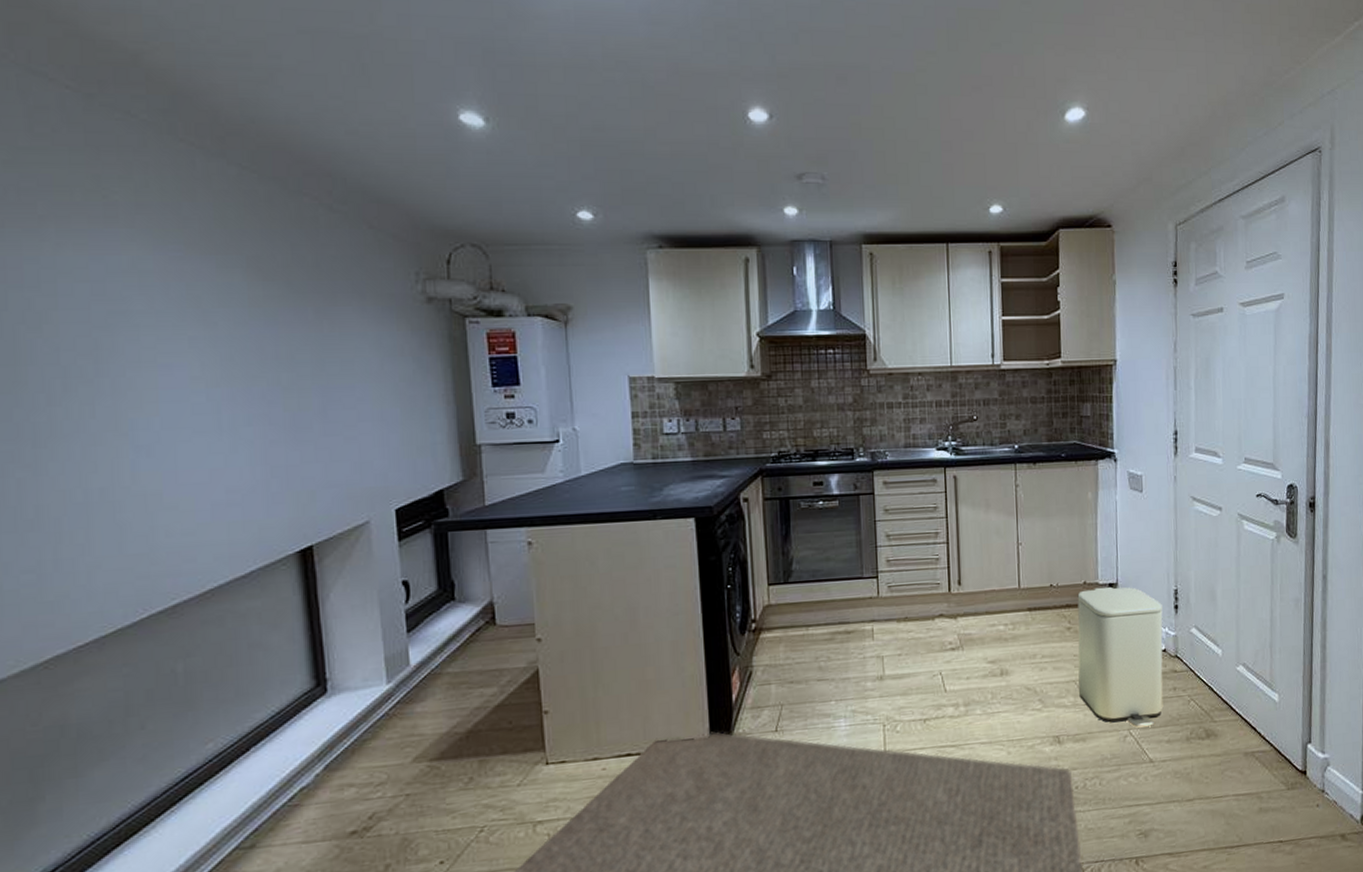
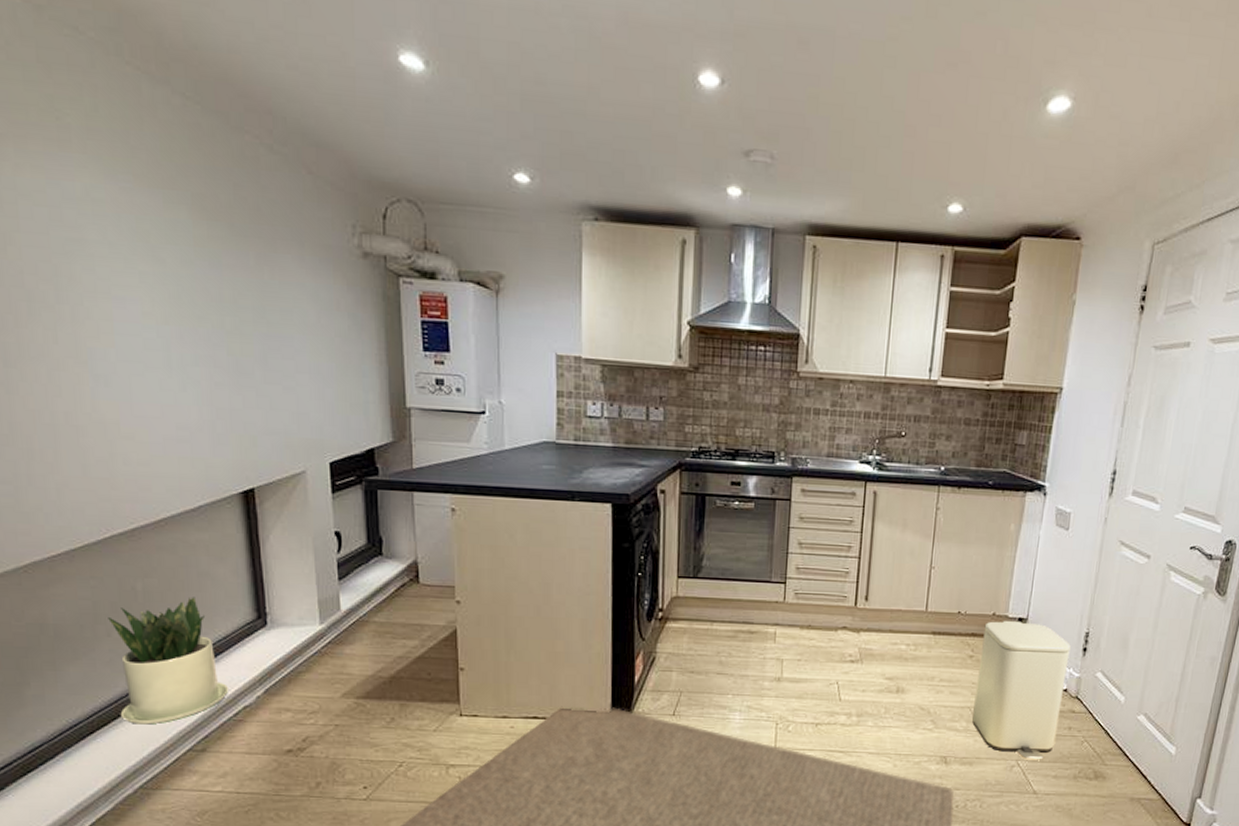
planter: none [142,671,283,828] -> present [108,597,229,725]

